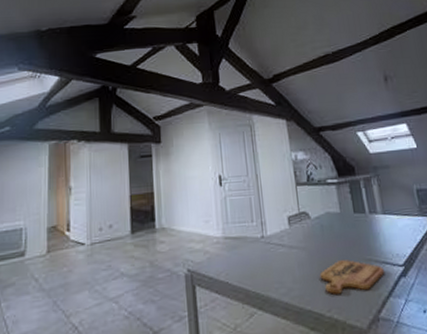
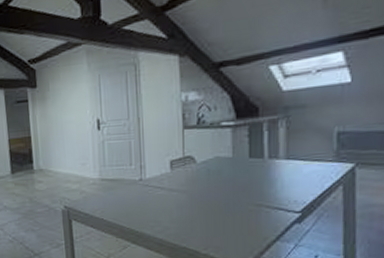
cutting board: present [319,260,385,294] -> none [199,204,276,235]

